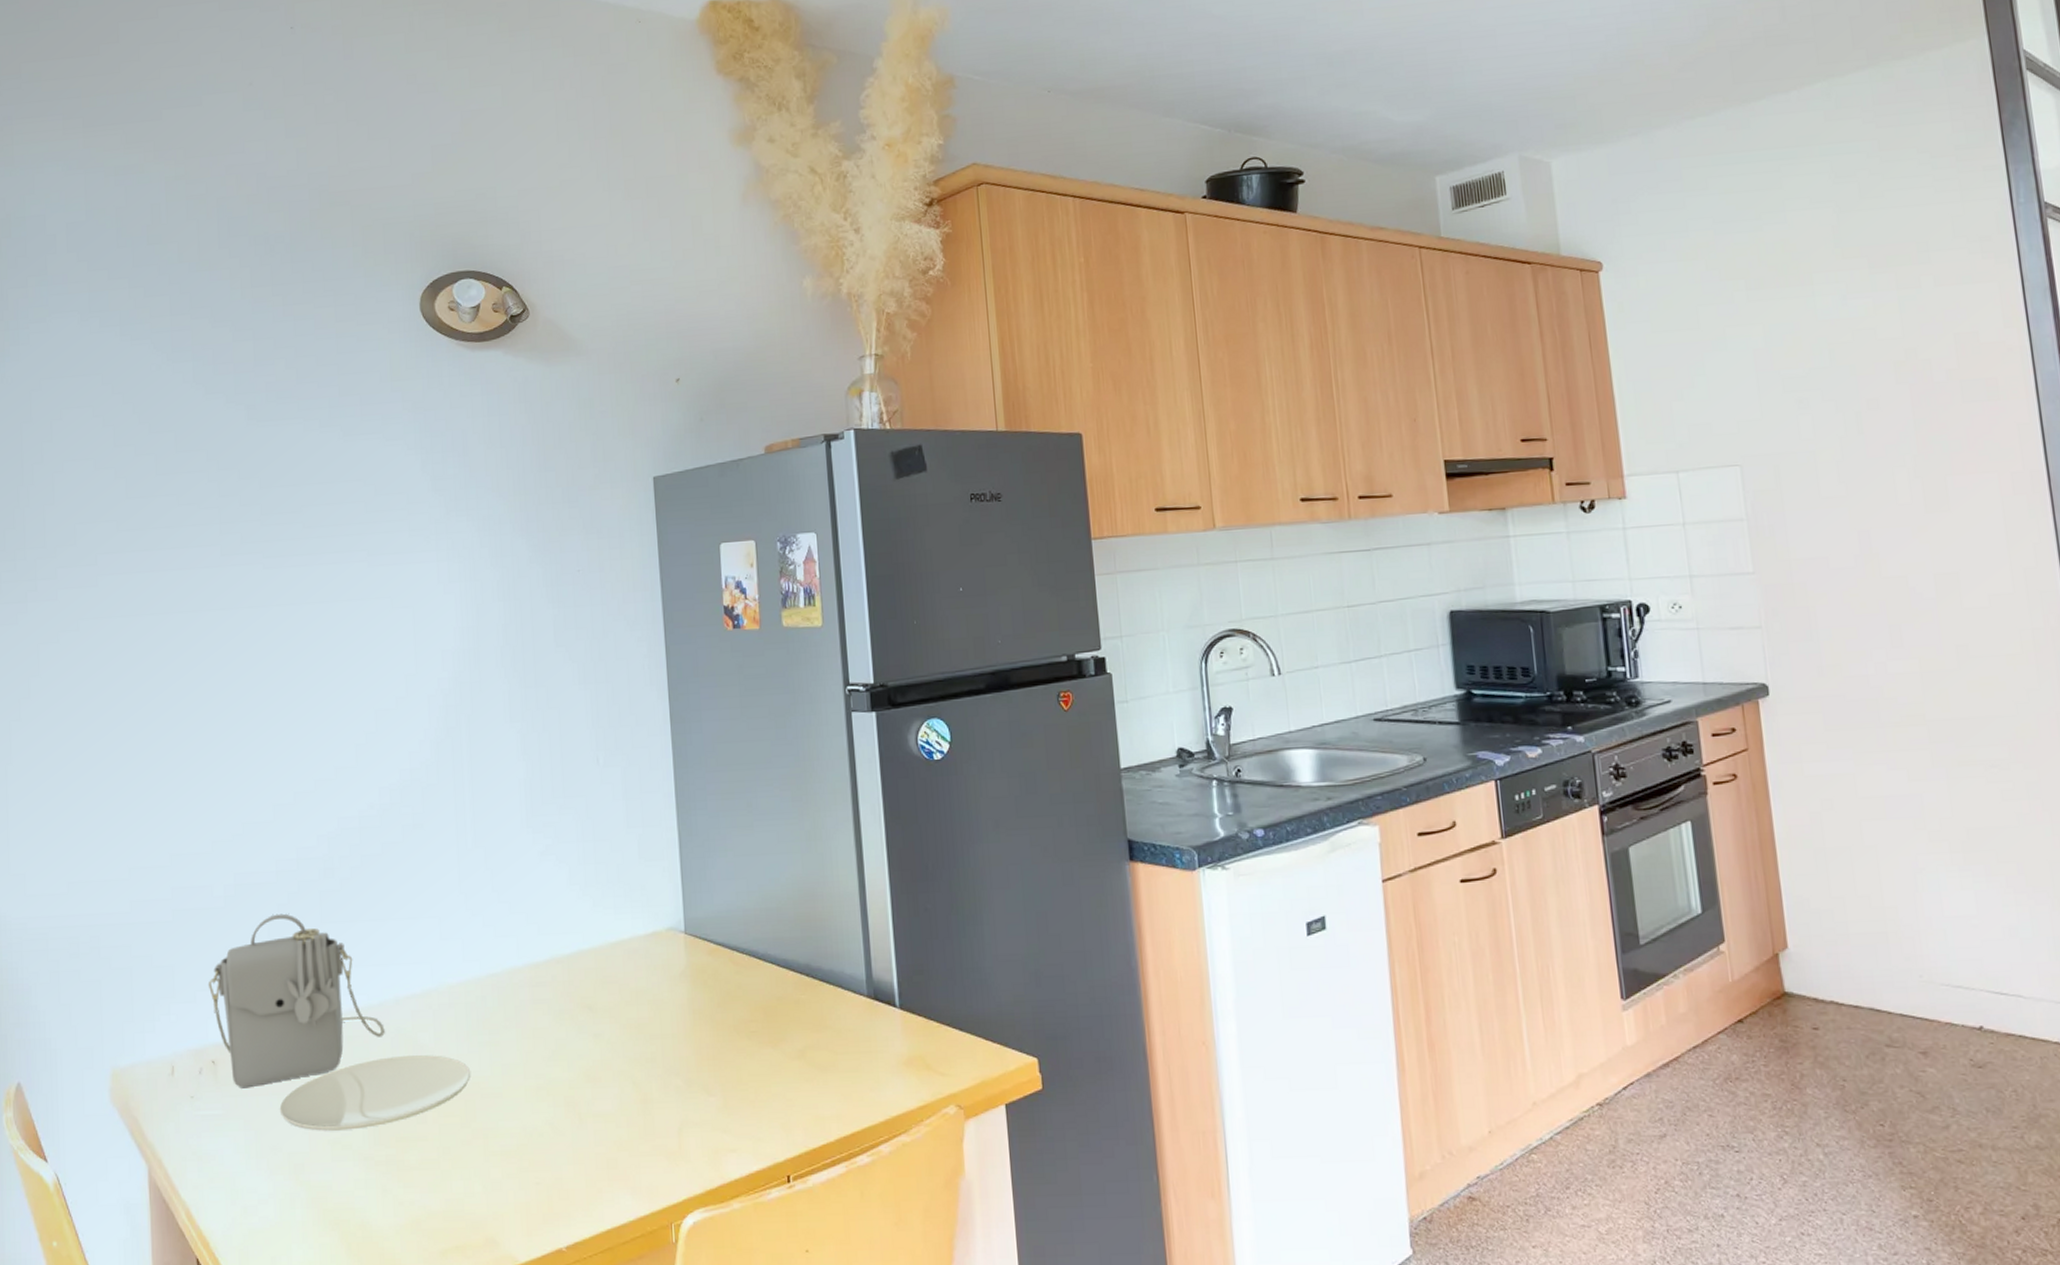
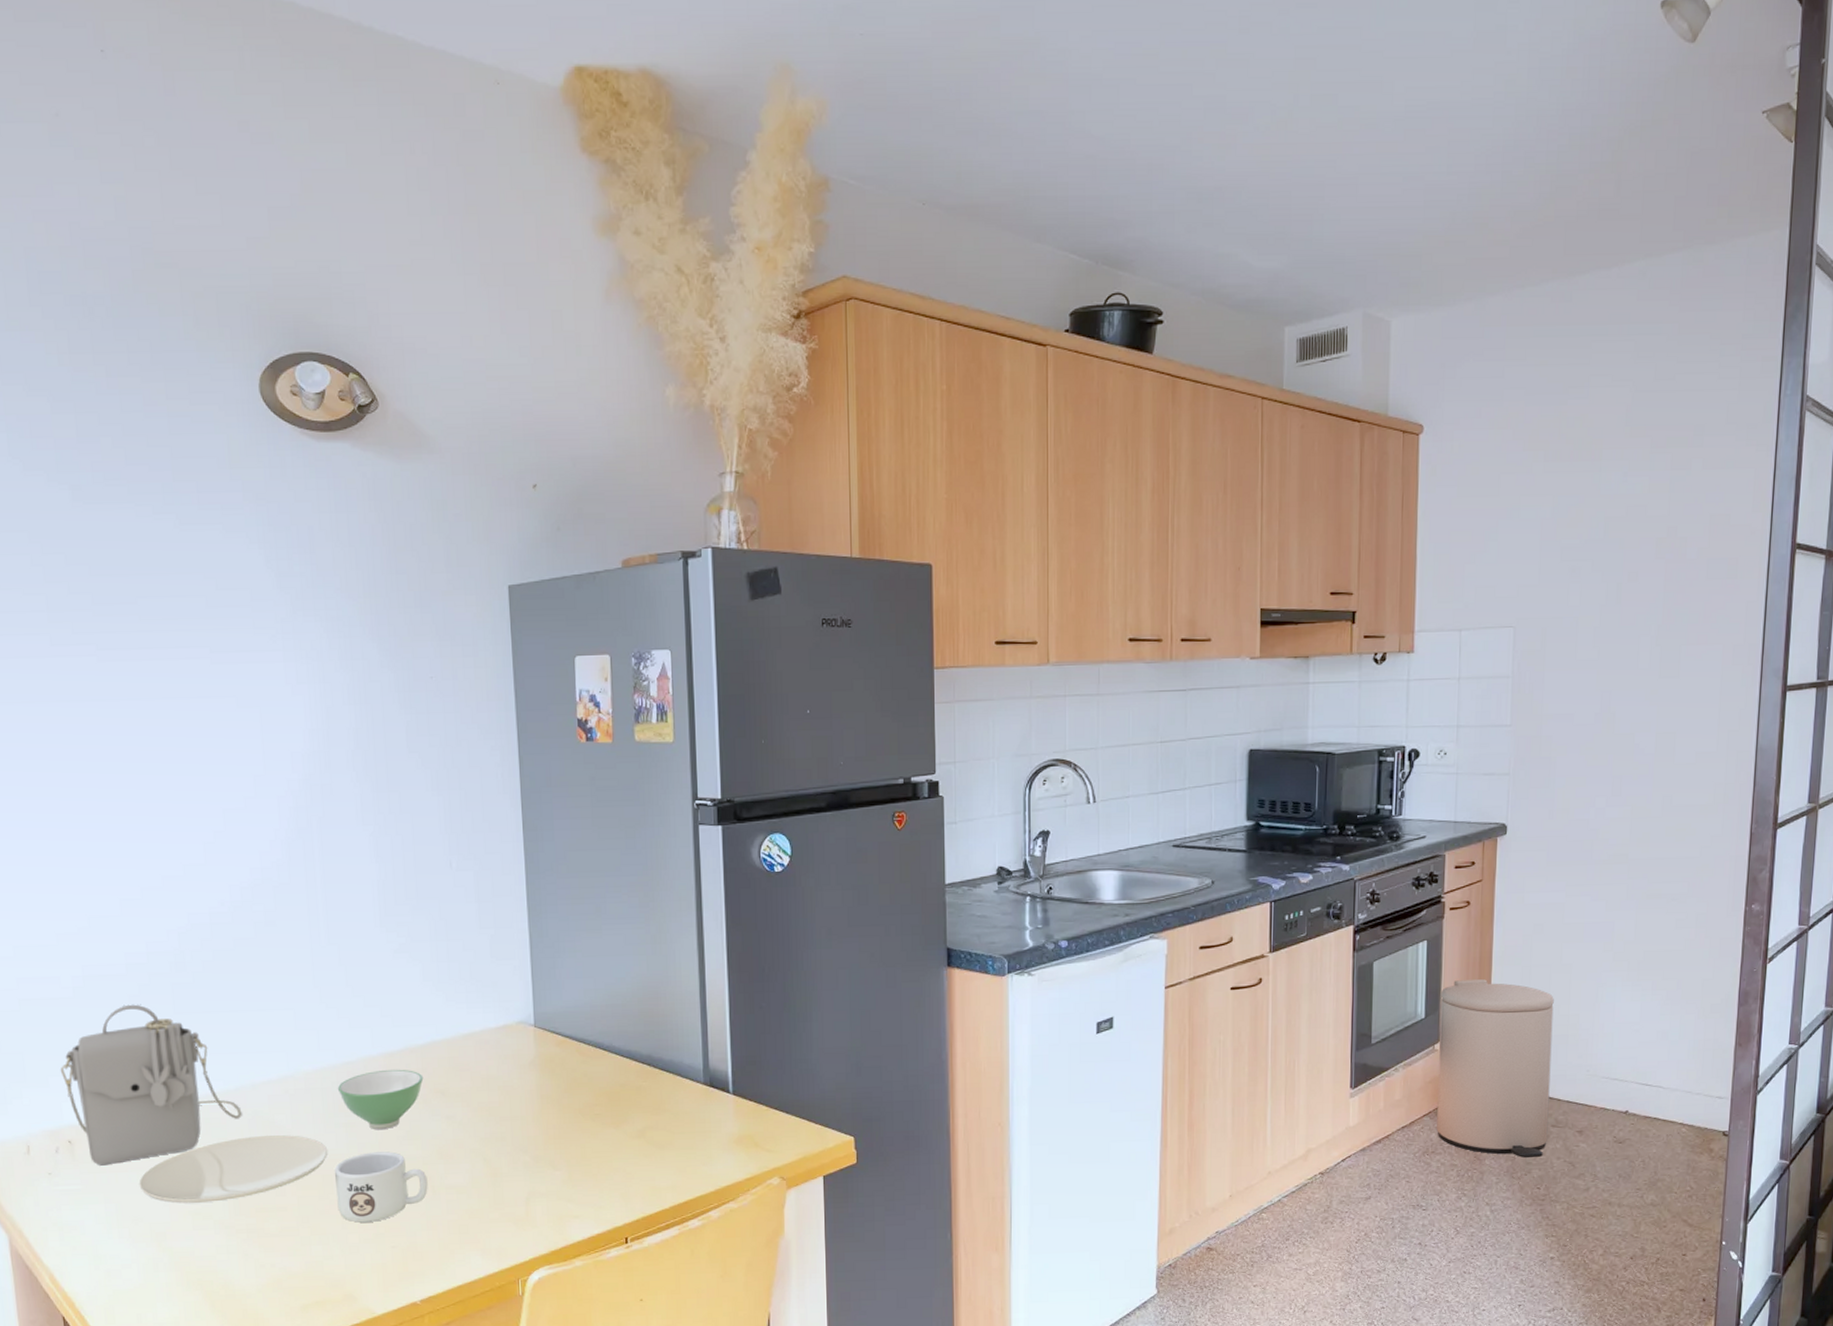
mug: none [476,1074,575,1155] -> present [334,1151,428,1223]
bowl: none [481,981,570,1050] -> present [337,1069,424,1130]
pedal bin: none [1717,866,1883,1087] -> present [1437,979,1554,1159]

